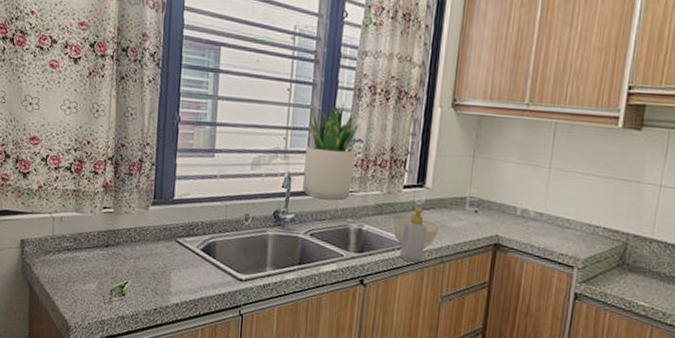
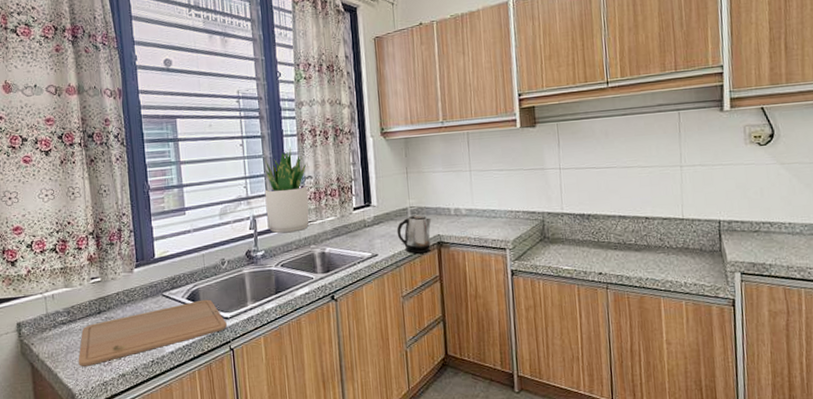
chopping board: none [78,254,240,301] -> present [78,299,227,367]
bowl: present [393,217,439,249] -> none [350,234,390,259]
soap bottle: present [399,207,427,263] -> none [359,224,381,272]
kettle: none [448,207,493,254] -> present [396,214,432,255]

